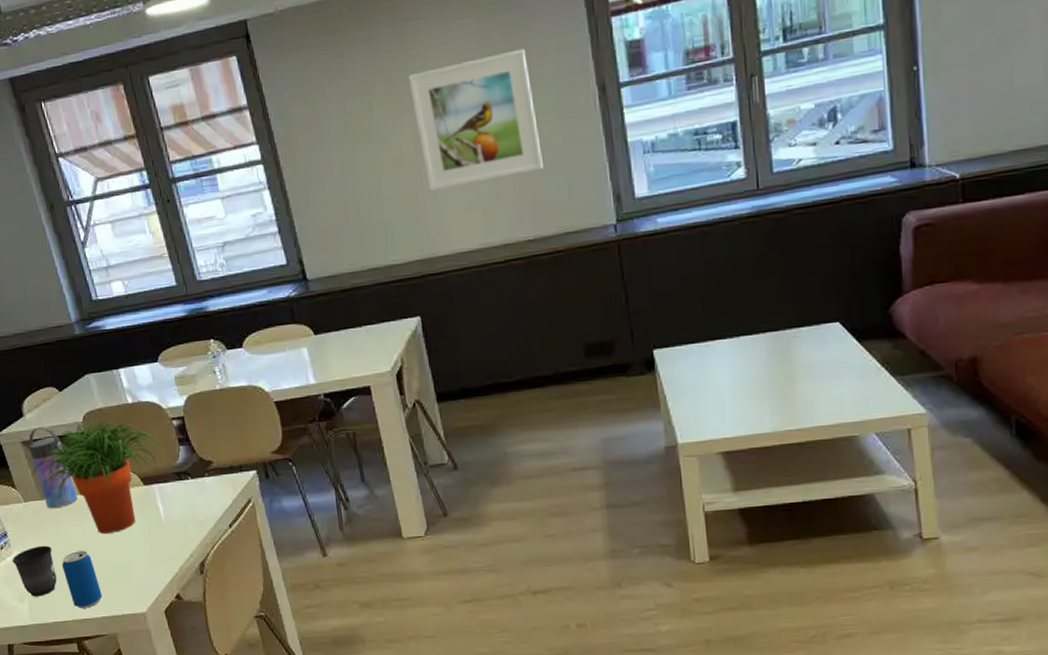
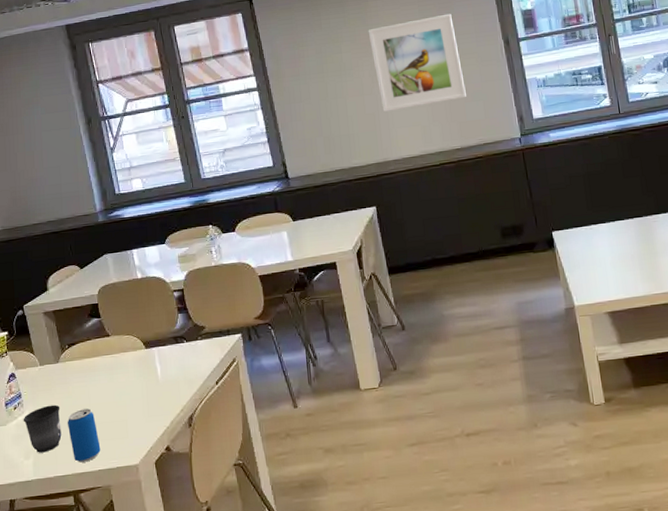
water bottle: present [29,426,78,509] -> none [49,298,87,372]
potted plant: present [32,419,160,534] -> none [49,292,162,393]

